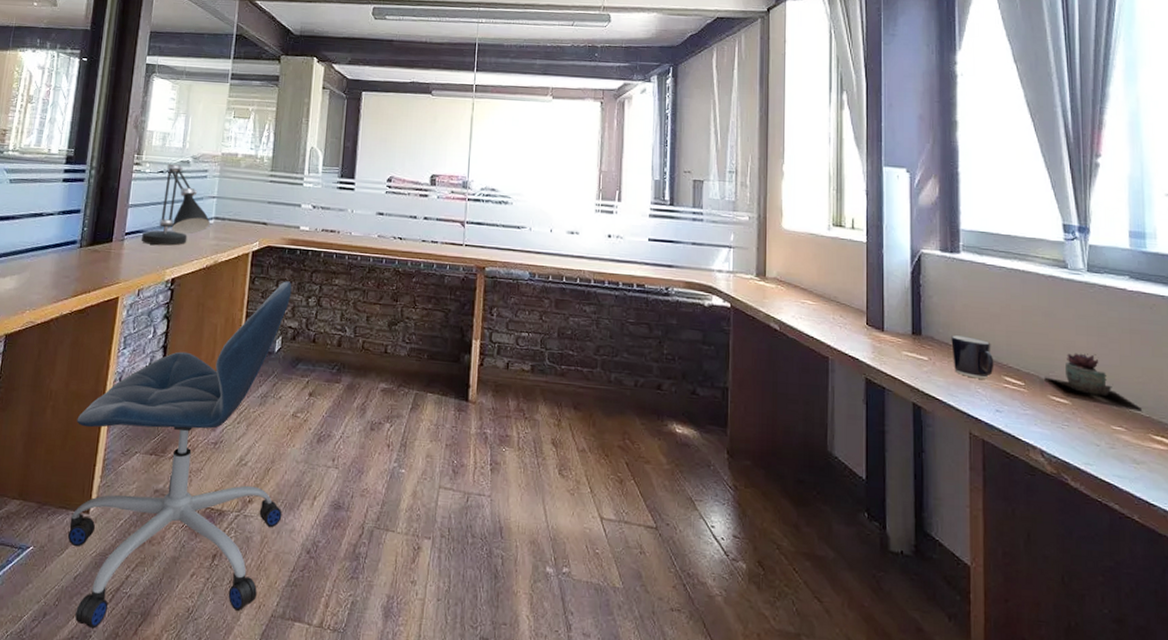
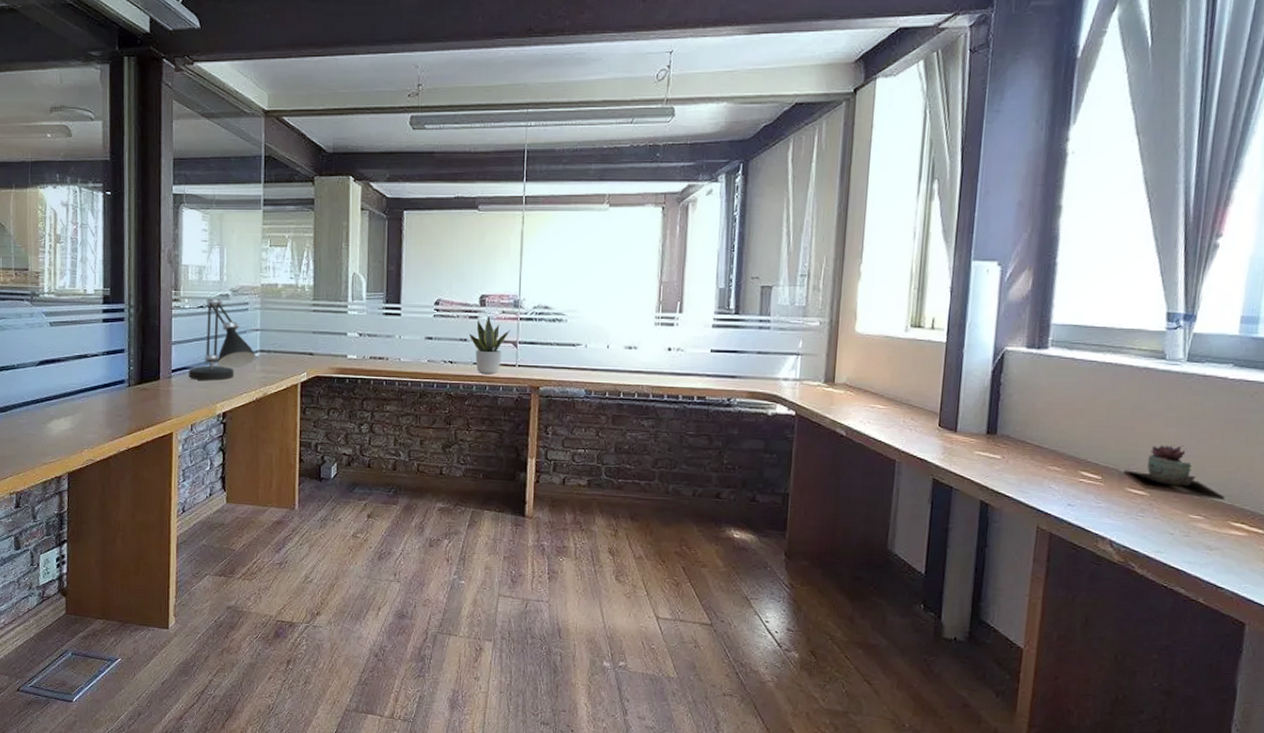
office chair: present [68,281,292,629] -> none [146,410,349,725]
potted plant: none [418,195,458,252] -> present [468,315,510,373]
mug: present [951,335,994,379] -> none [1027,433,1072,475]

